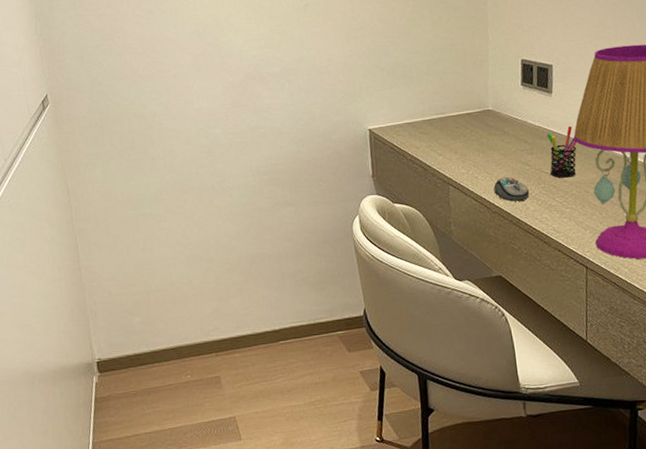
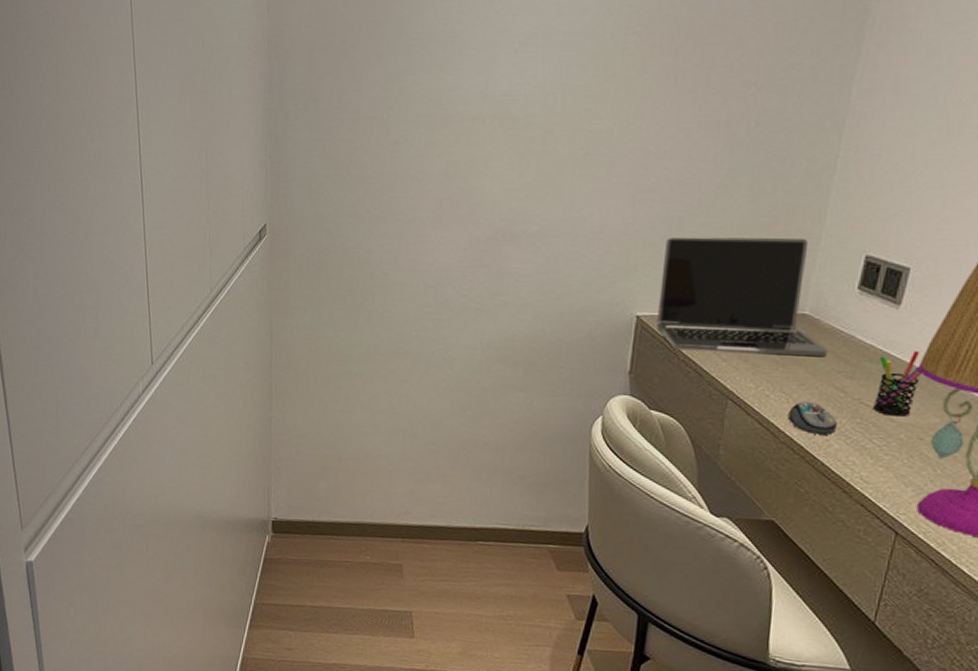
laptop: none [379,52,511,152] -> present [657,236,828,357]

